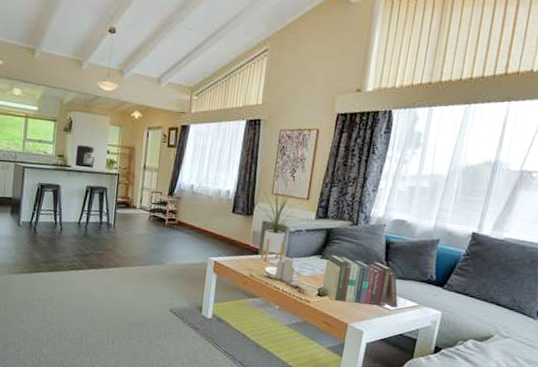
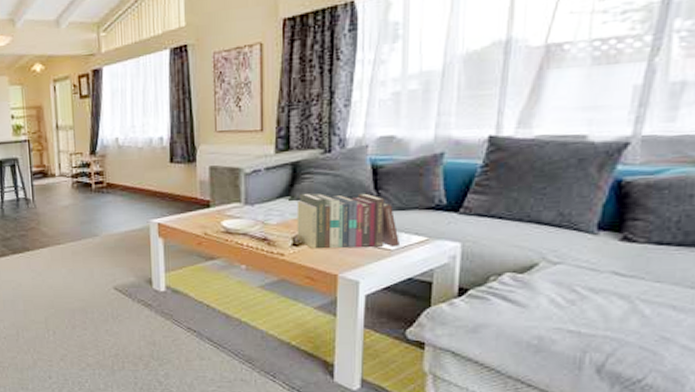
house plant: present [256,186,300,262] -> none [198,121,252,215]
candle: present [274,257,296,284] -> none [234,205,260,237]

